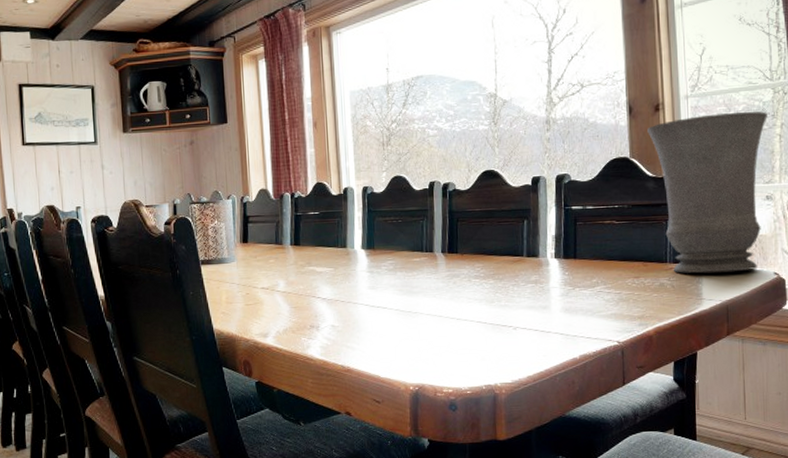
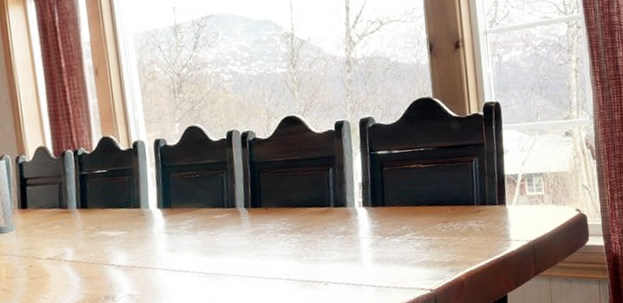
vase: present [647,111,767,274] -> none [449,46,563,215]

